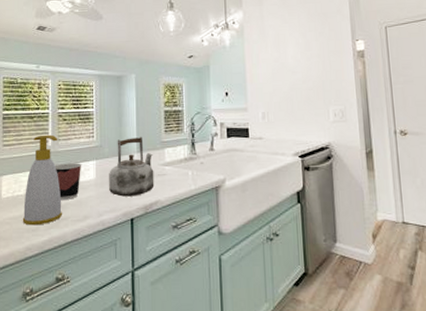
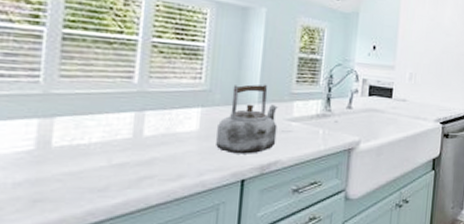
soap bottle: present [22,134,62,226] -> none [83,68,149,185]
cup: present [55,163,82,200] -> none [140,108,181,154]

